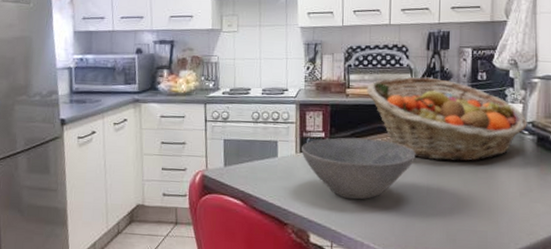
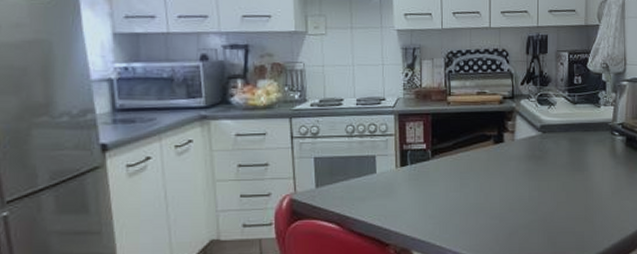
bowl: present [301,137,416,200] -> none [402,147,518,212]
fruit basket: present [366,76,527,162] -> none [468,81,618,165]

